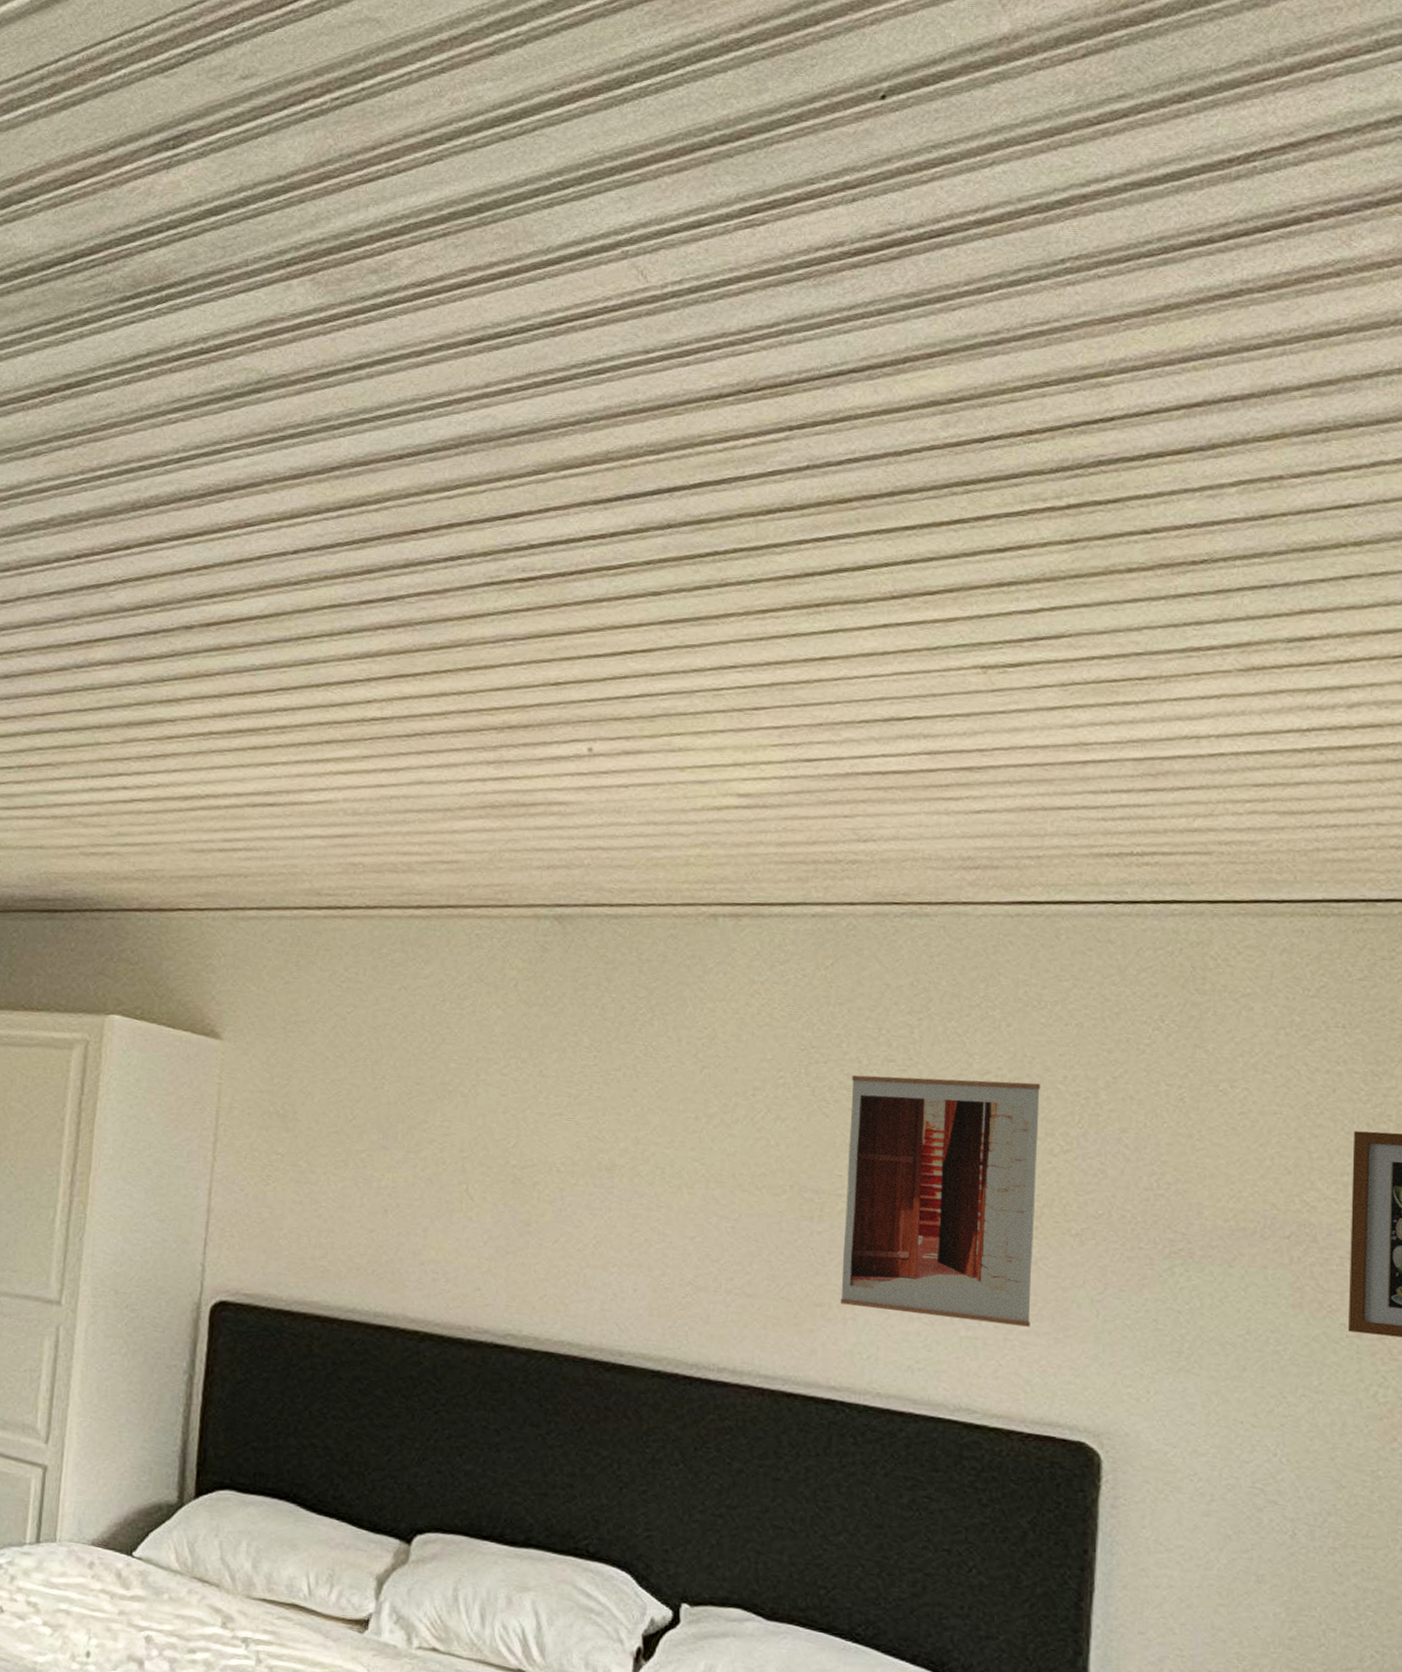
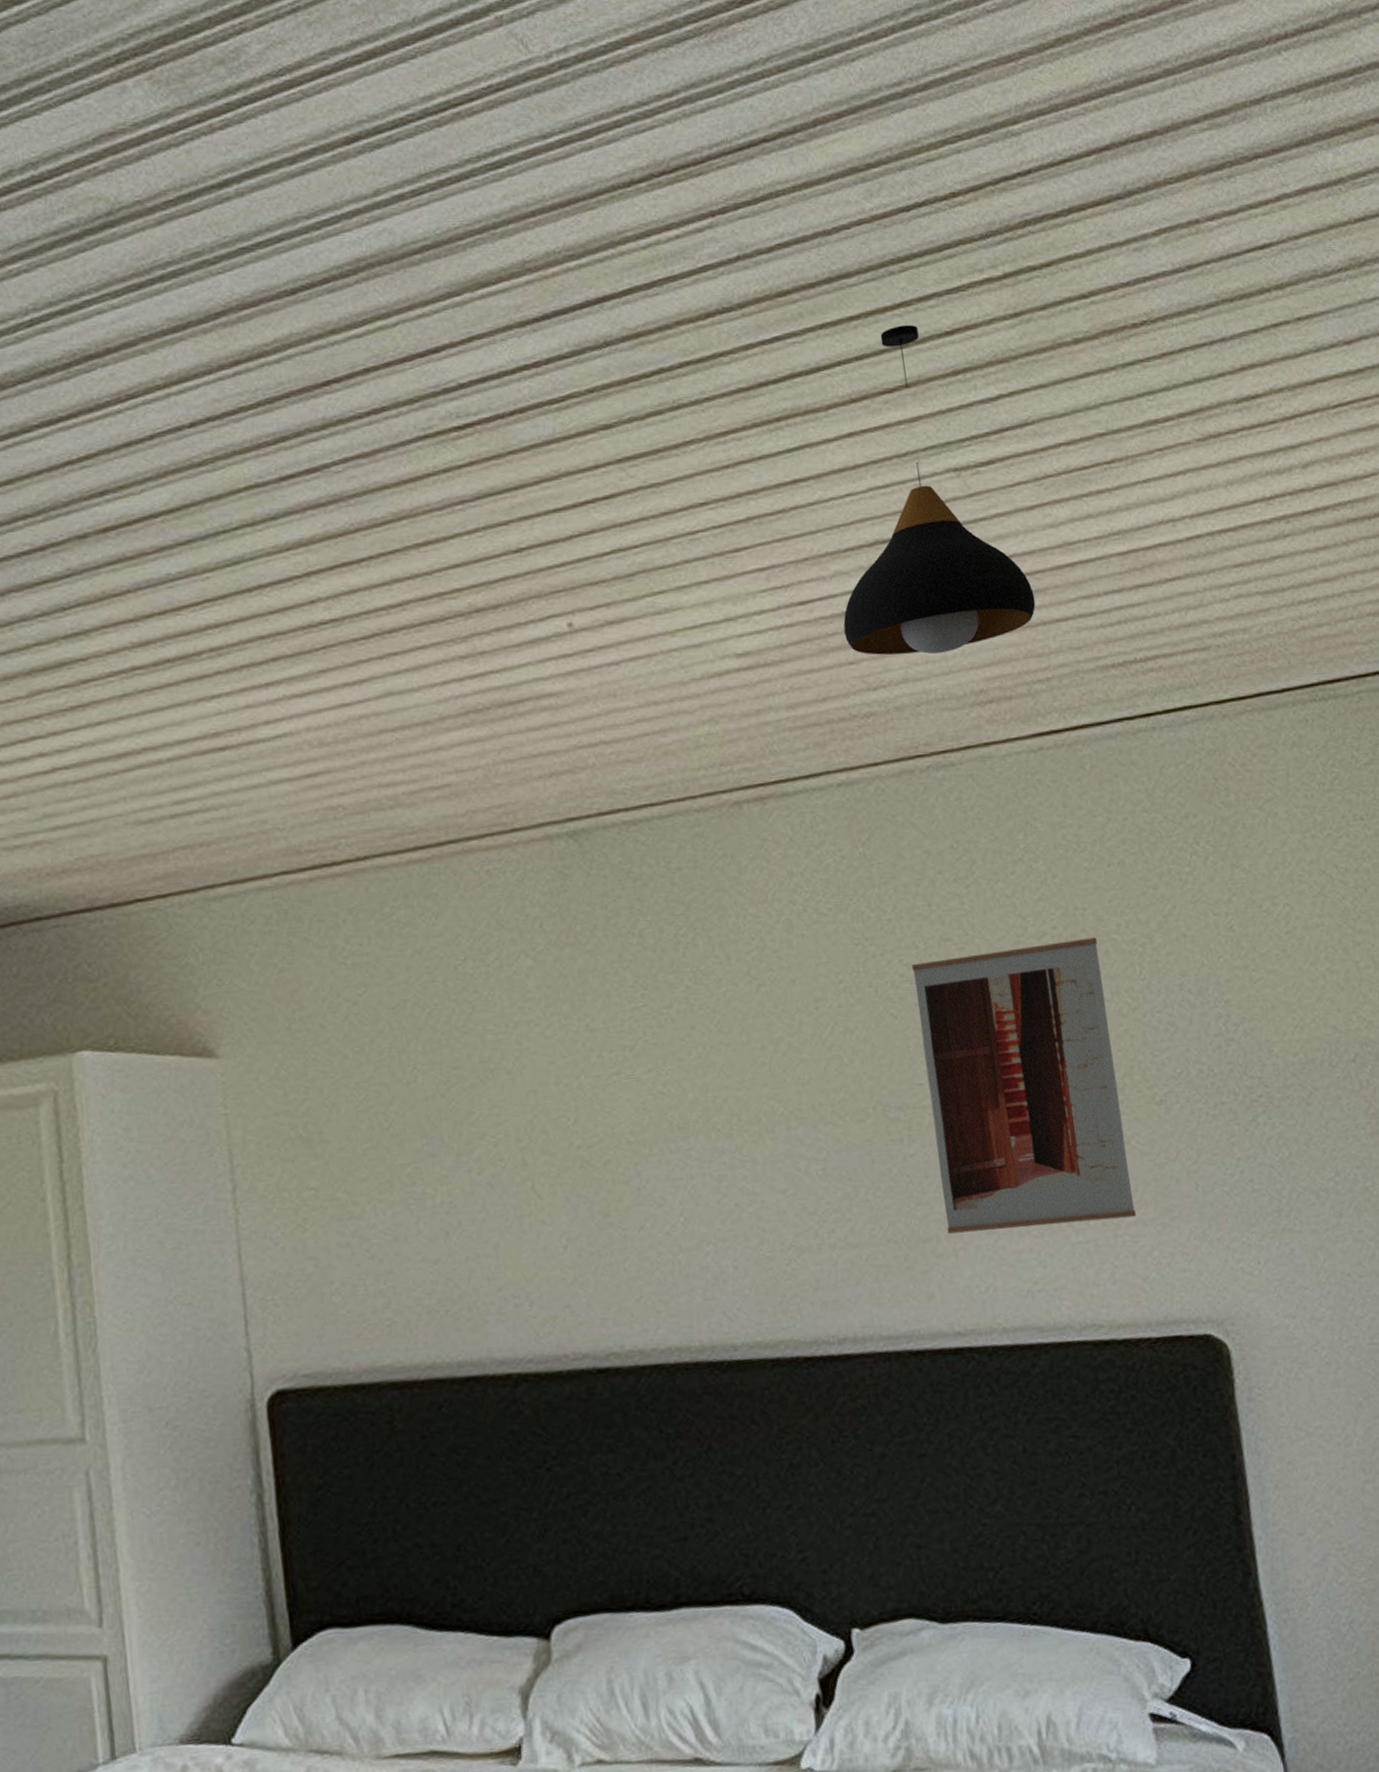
pendant light: none [845,539,1040,821] -> present [843,325,1036,655]

